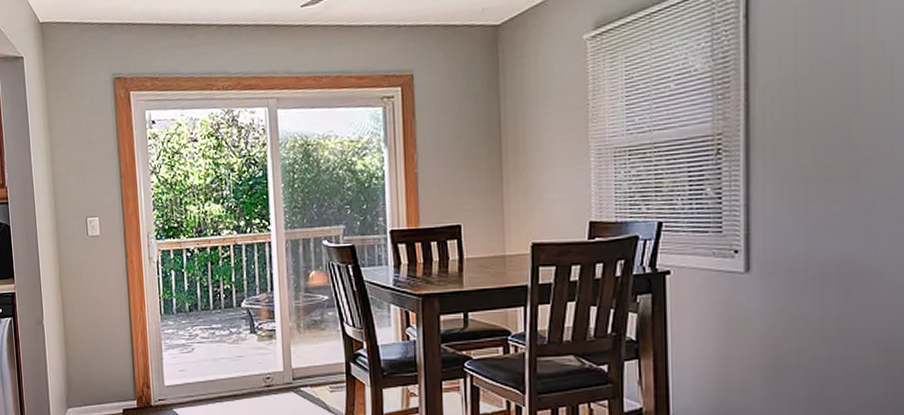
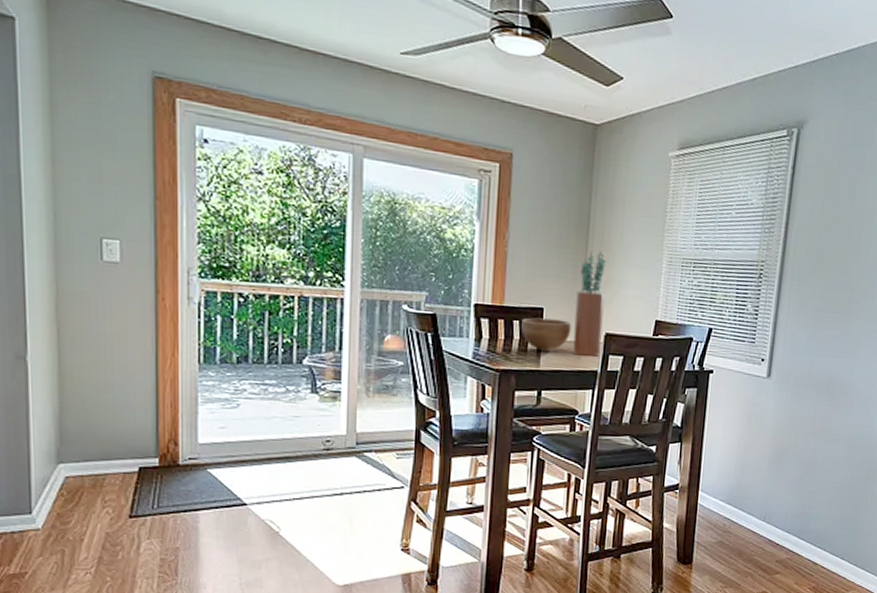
bowl: none [439,235,493,270] -> present [521,317,572,352]
vase: none [495,156,529,271] -> present [572,251,606,357]

